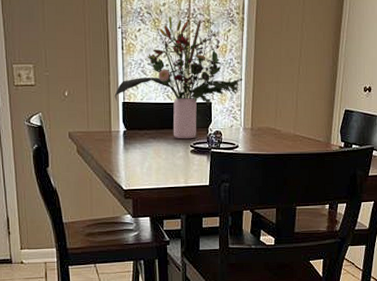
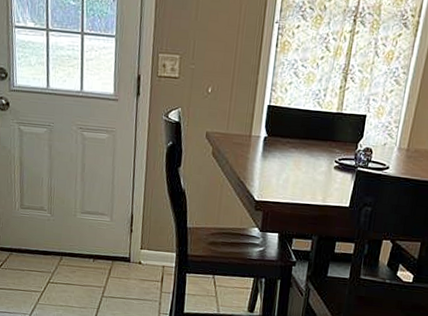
bouquet: present [114,13,243,139] -> none [260,8,407,154]

